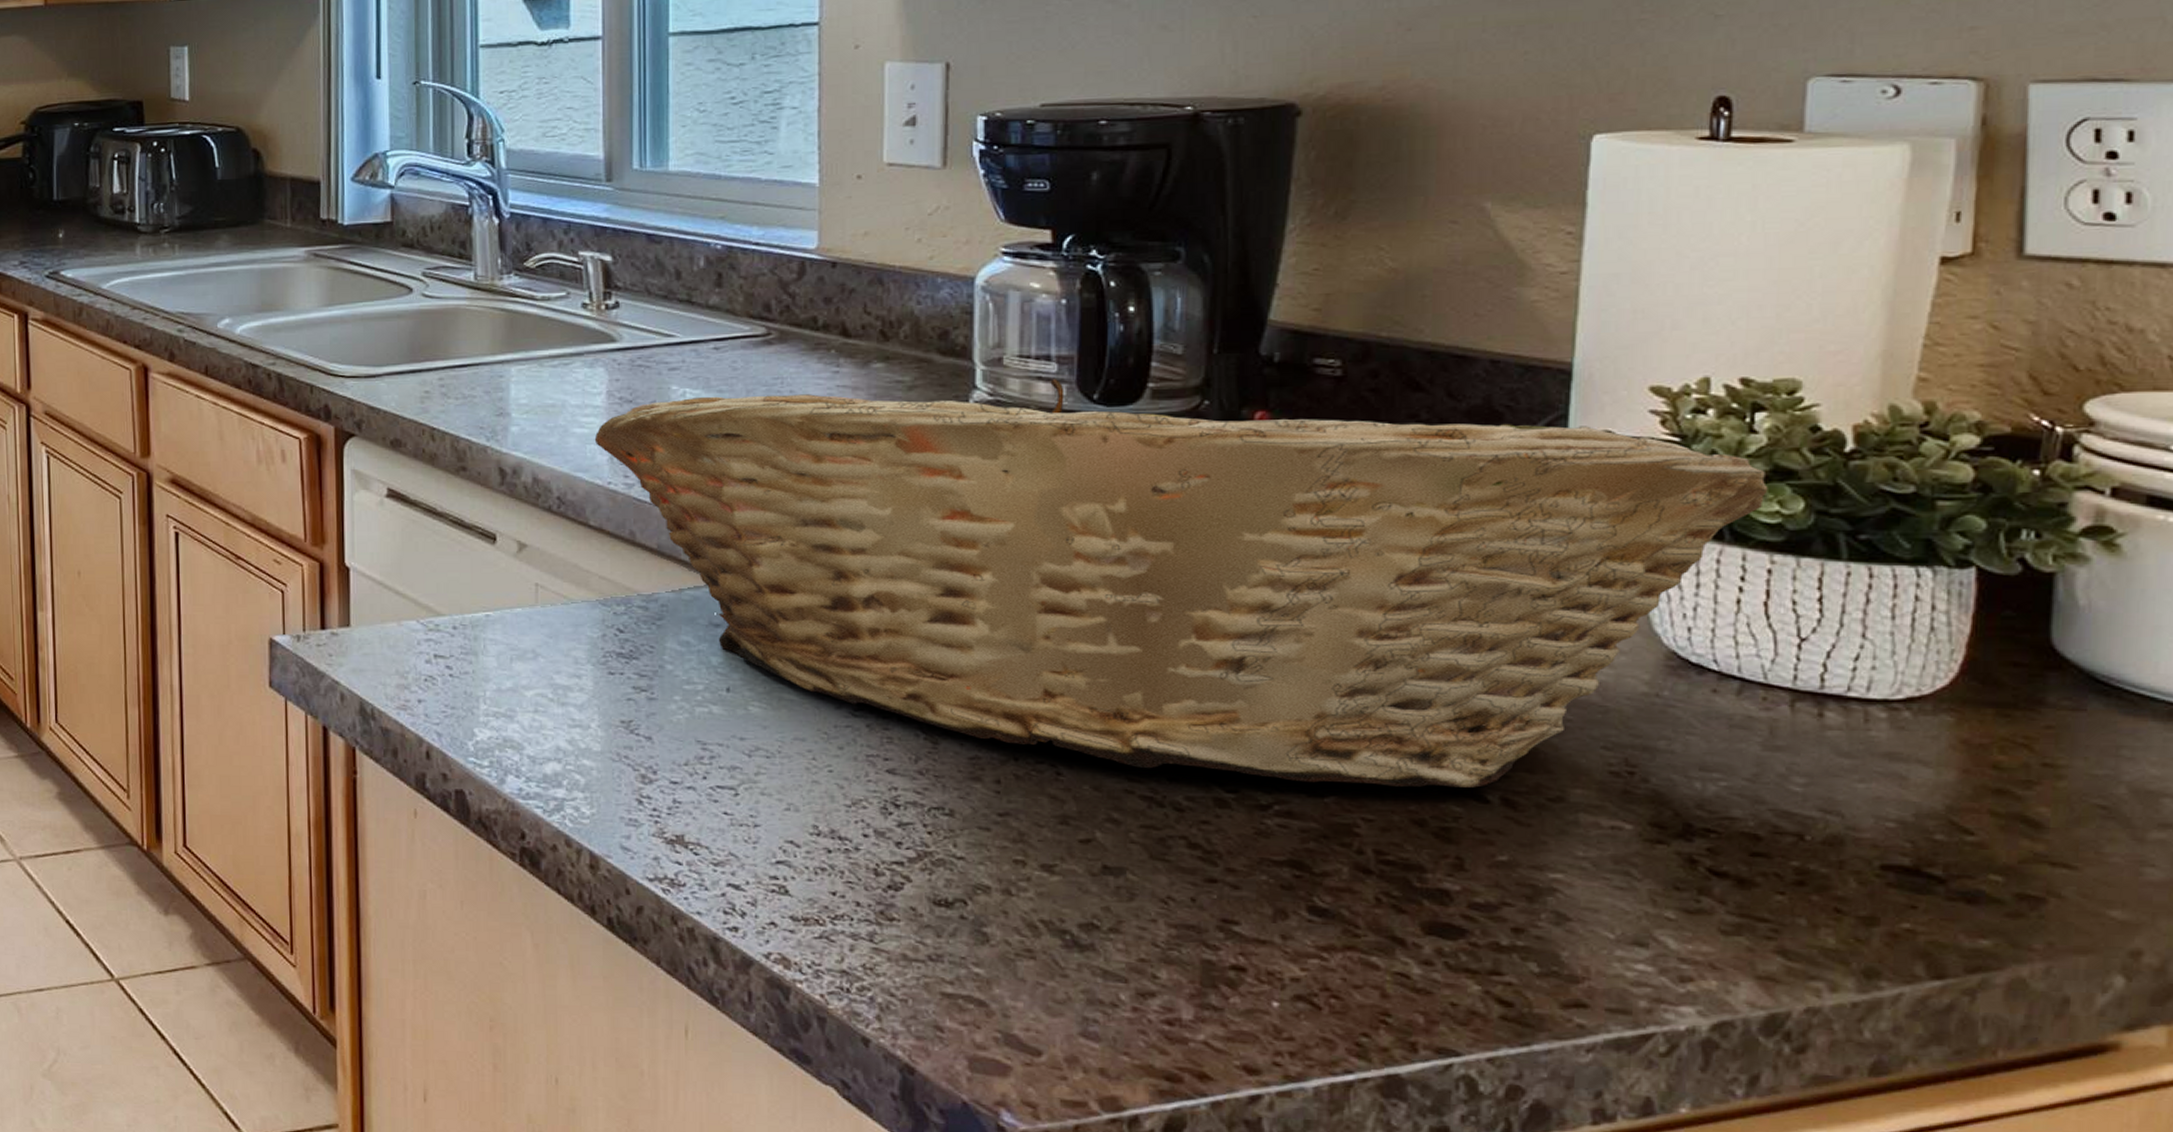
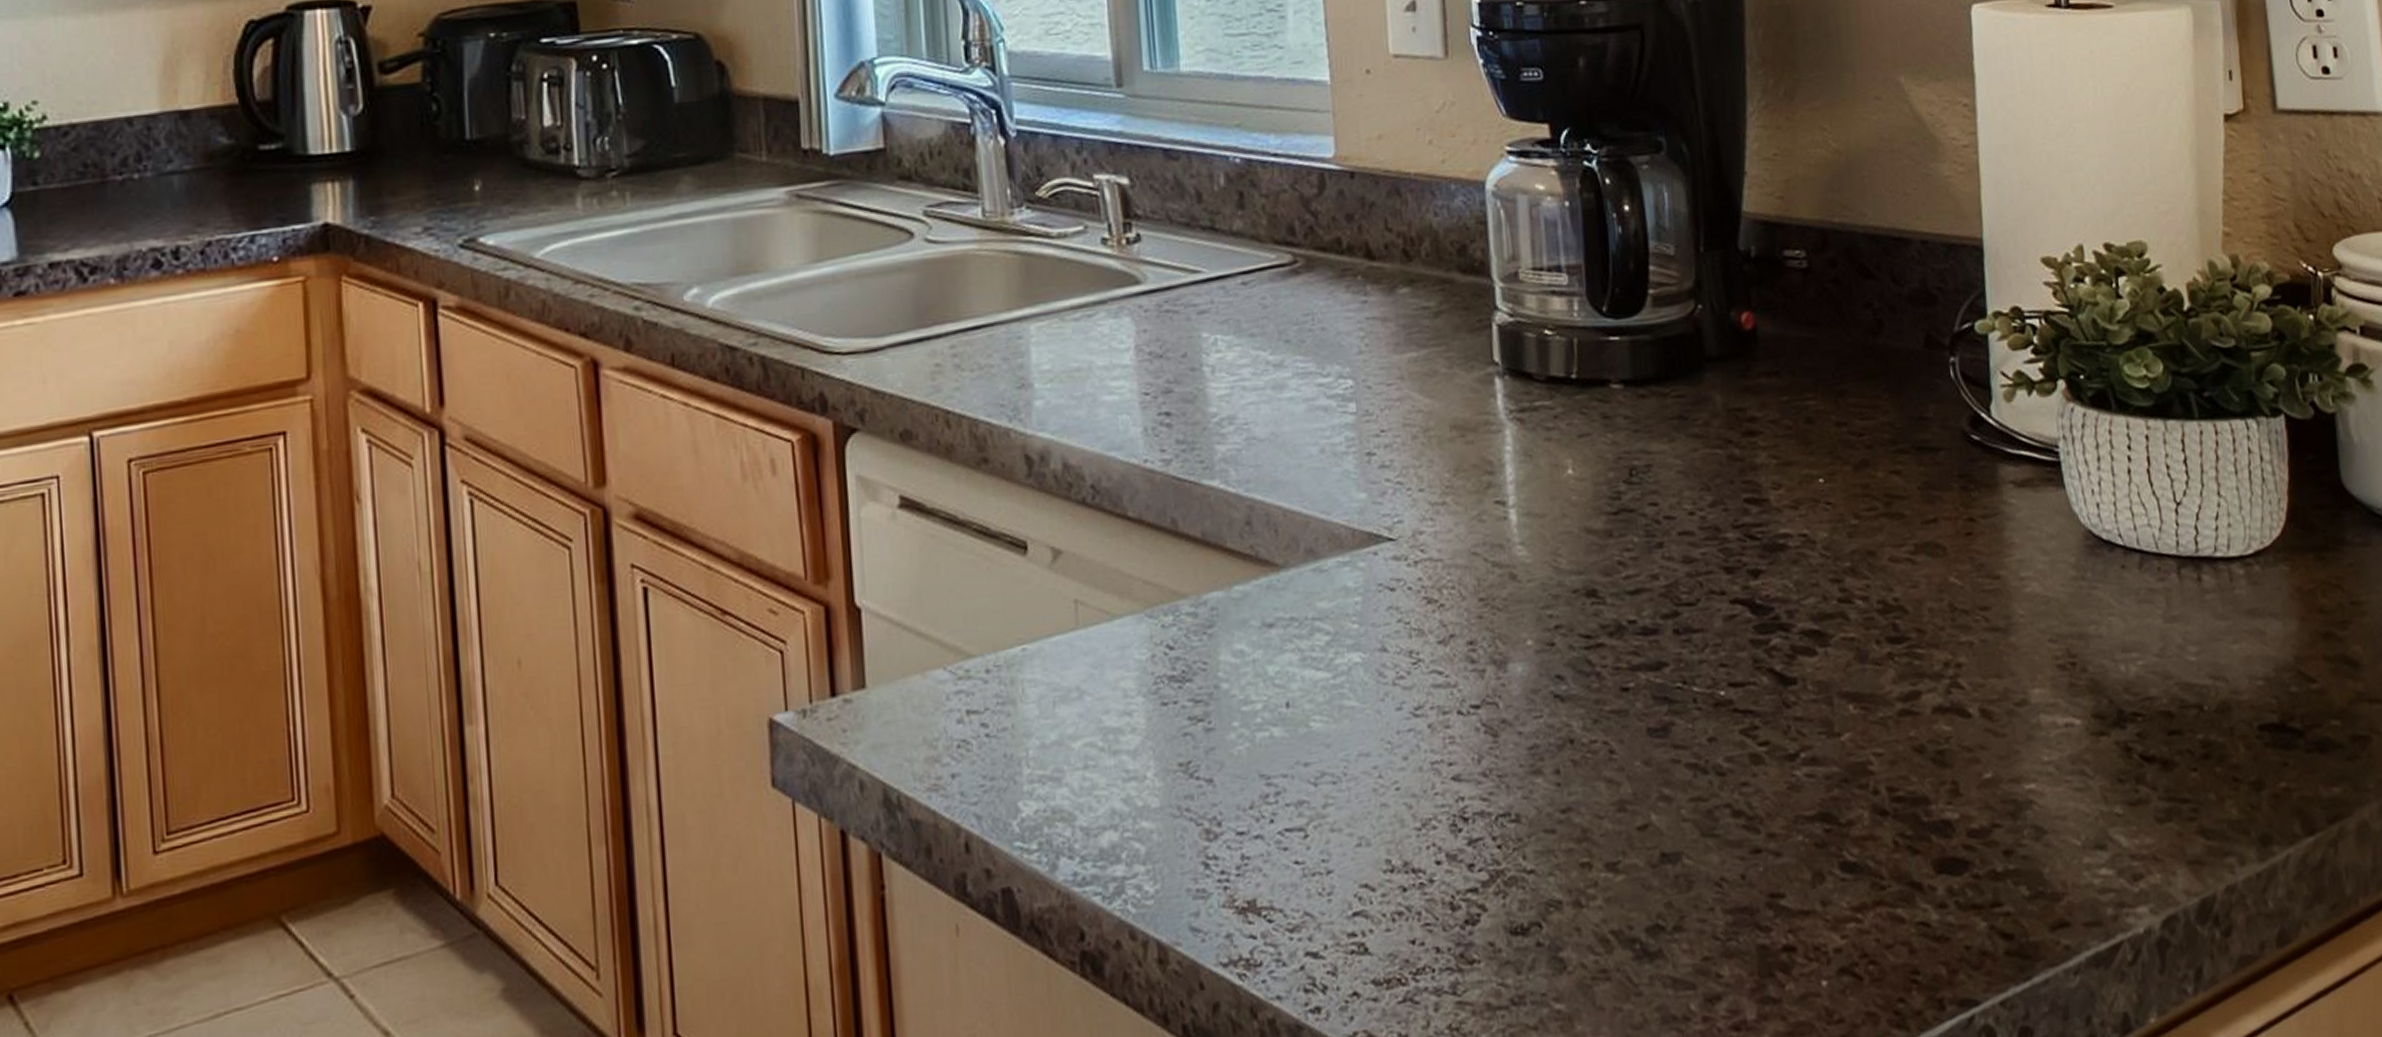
fruit basket: present [594,378,1768,788] -> none [1125,290,2137,732]

